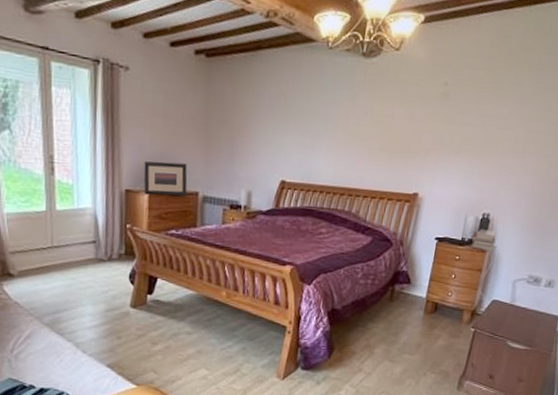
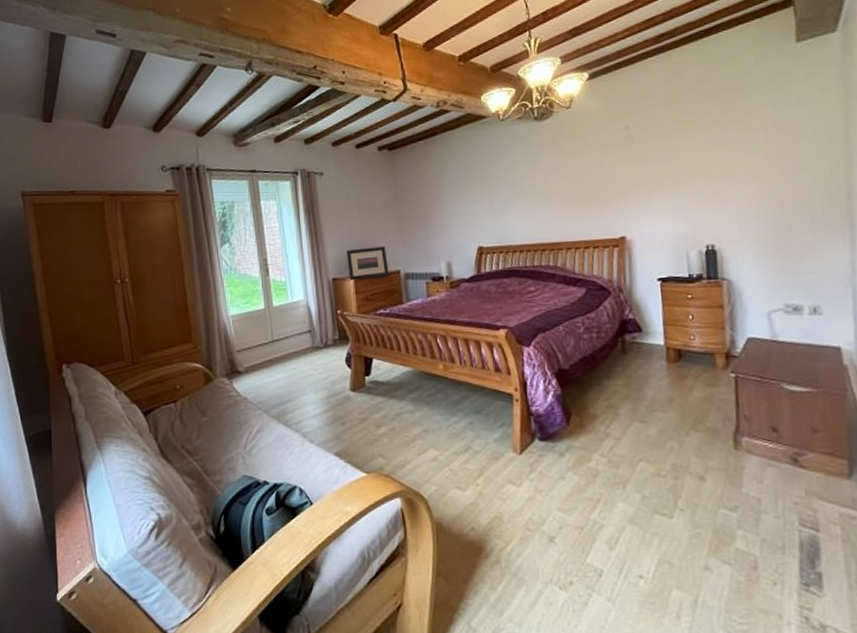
books: present [471,229,499,252] -> none [700,261,734,285]

